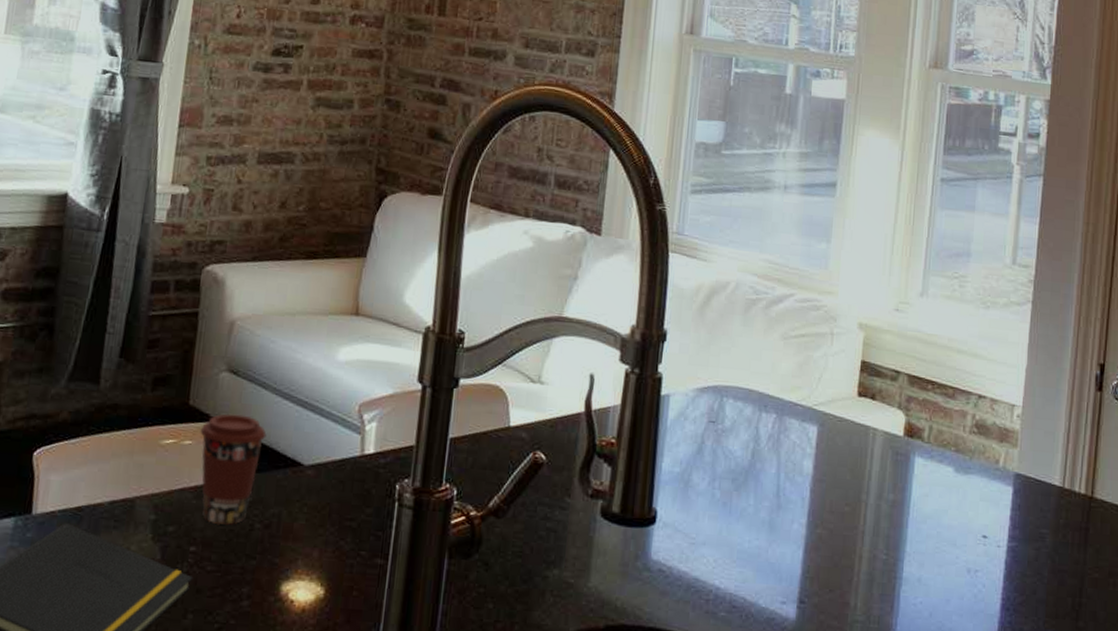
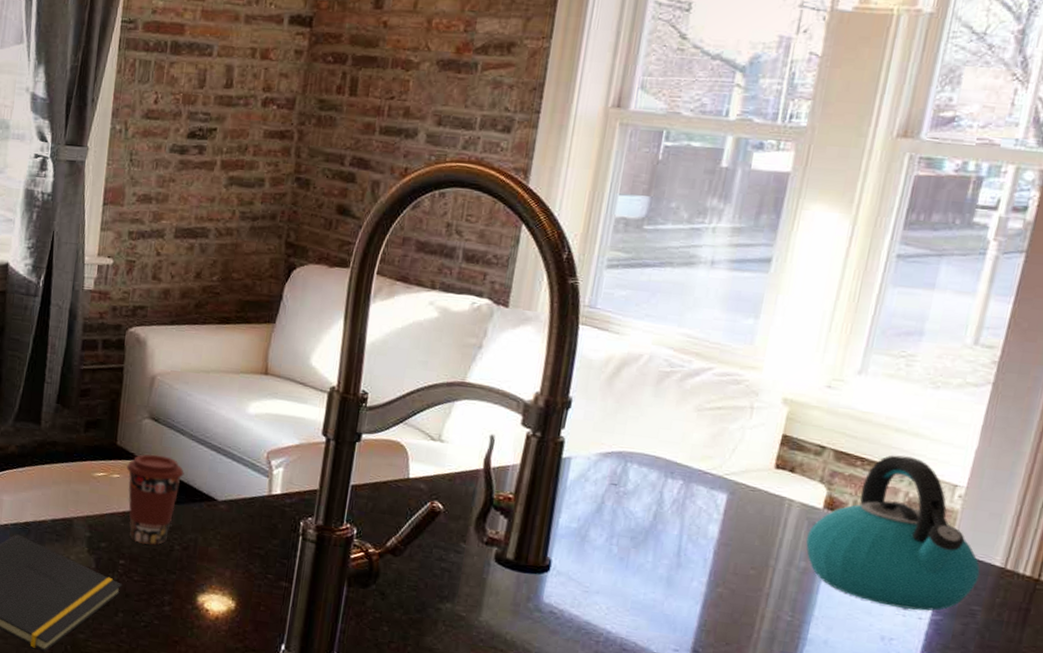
kettle: none [891,377,1044,538] -> present [806,455,981,611]

